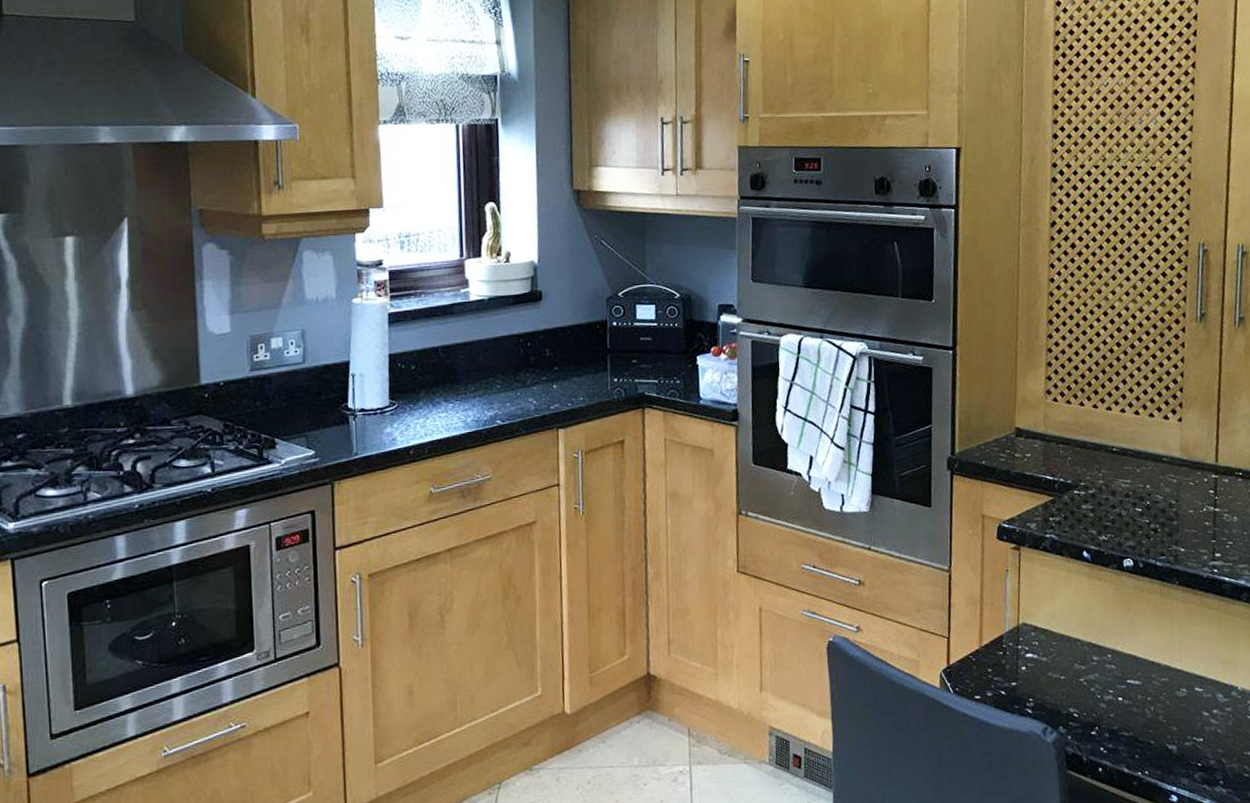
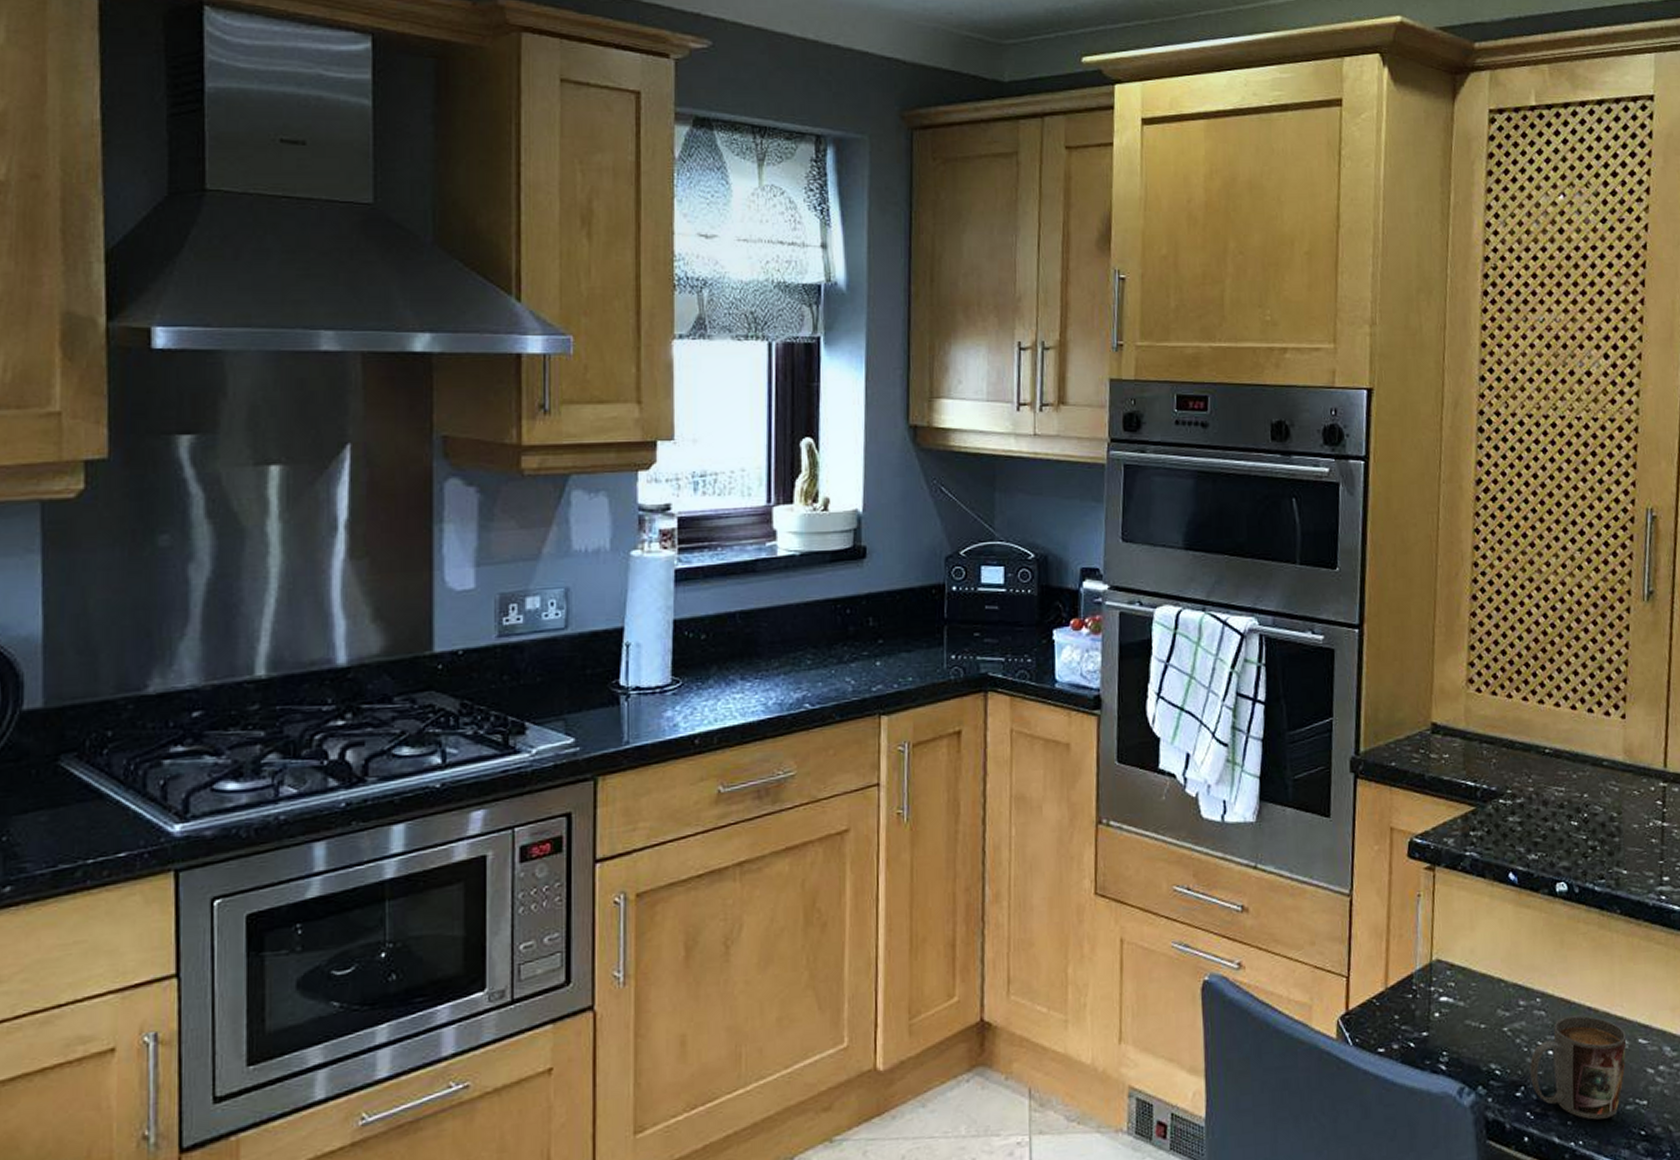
mug: none [1103,668,1185,754] -> present [1530,1015,1627,1120]

